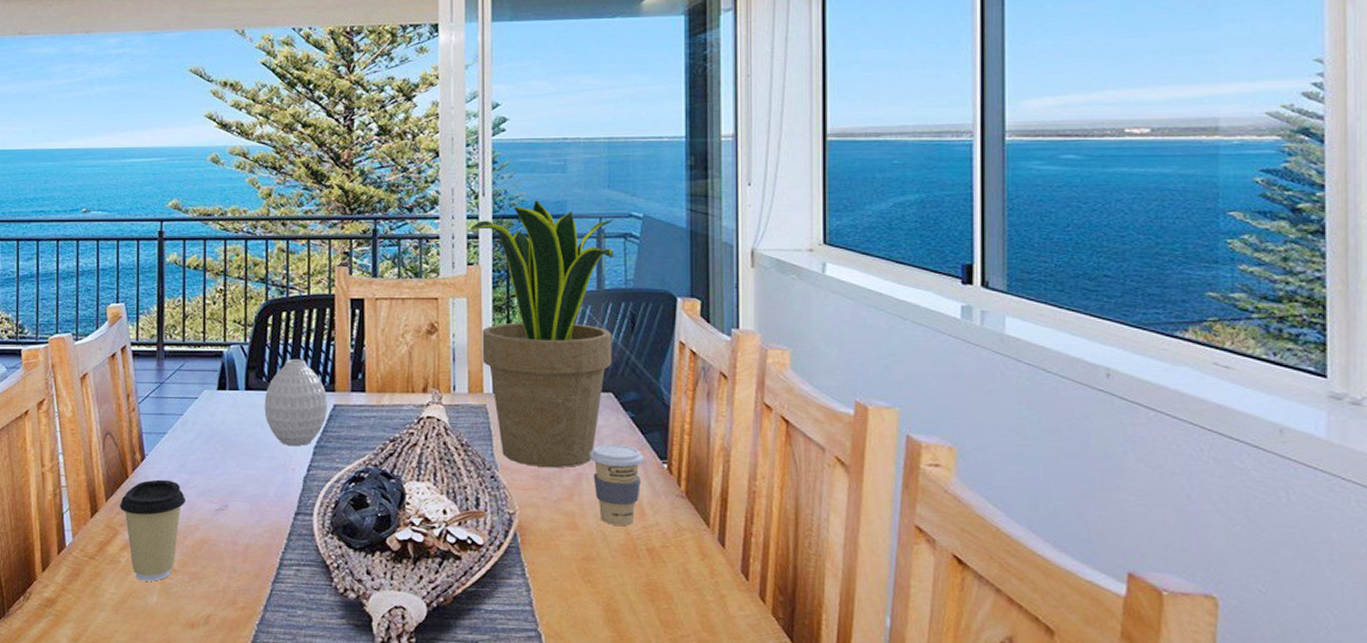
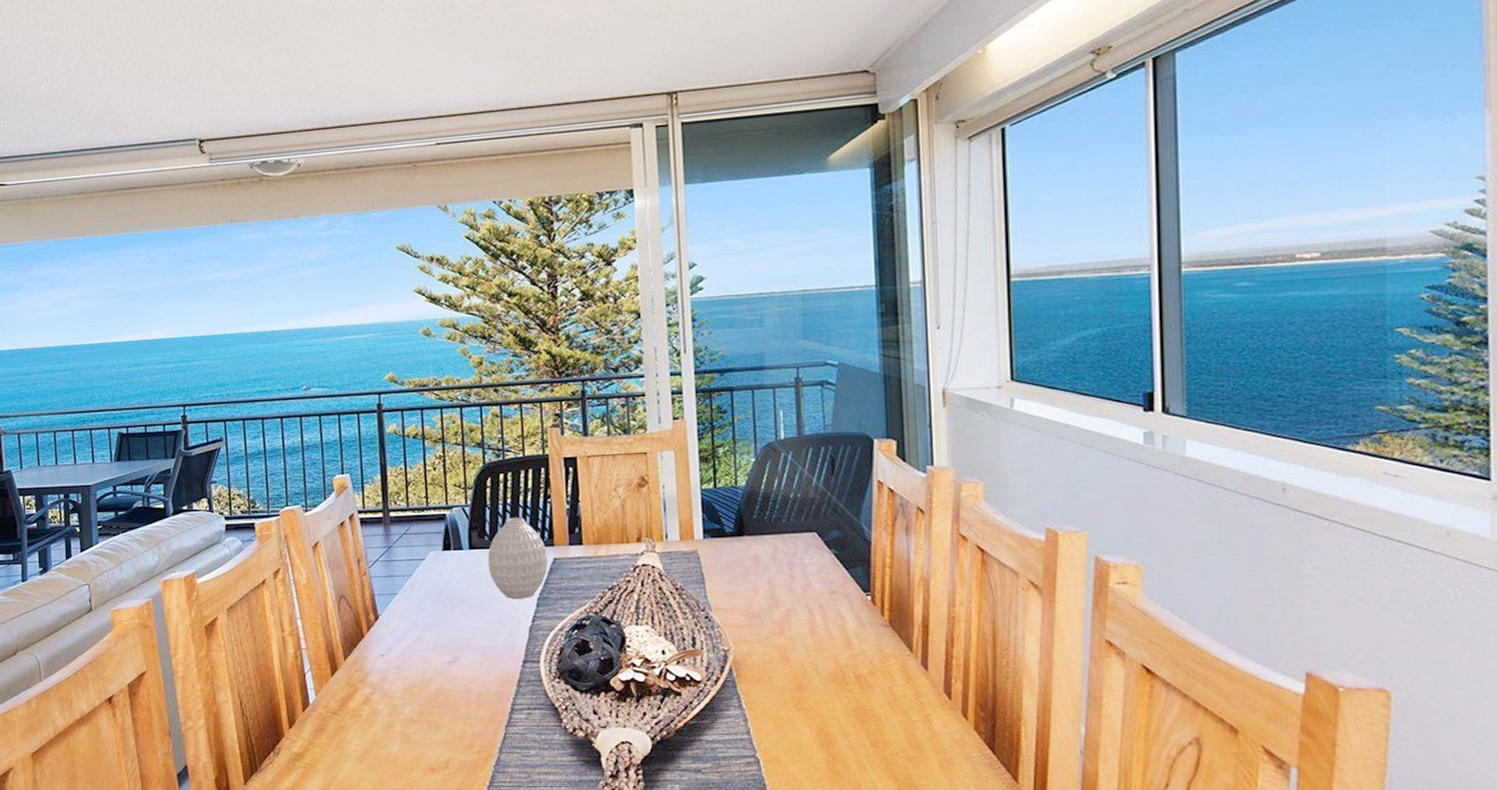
coffee cup: present [119,479,185,581] -> none [357,637,419,732]
potted plant: present [470,199,614,468] -> none [674,353,815,606]
coffee cup: present [590,443,645,526] -> none [797,580,849,655]

